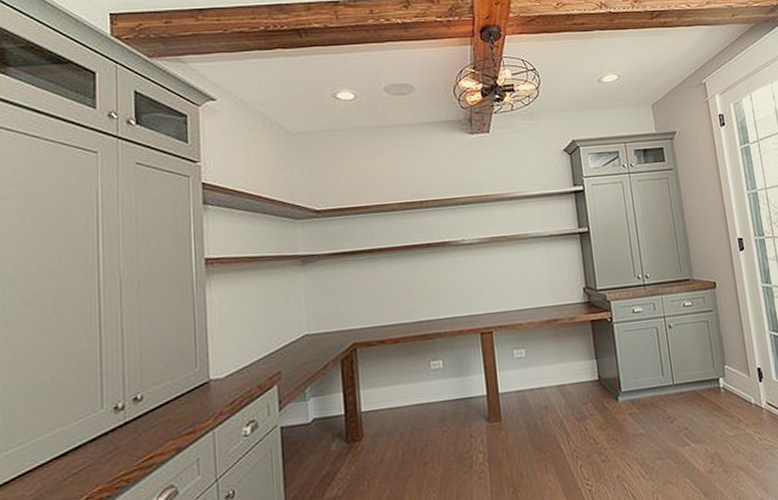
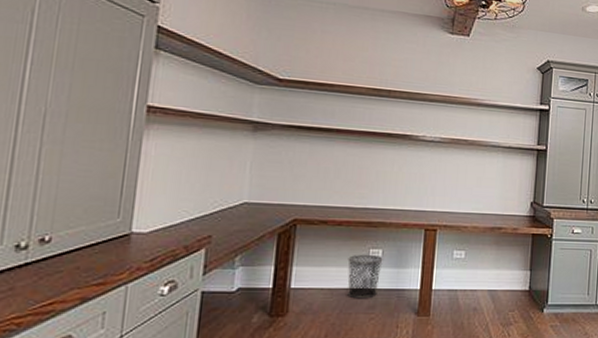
waste bin: none [411,366,445,414] -> present [347,254,383,299]

